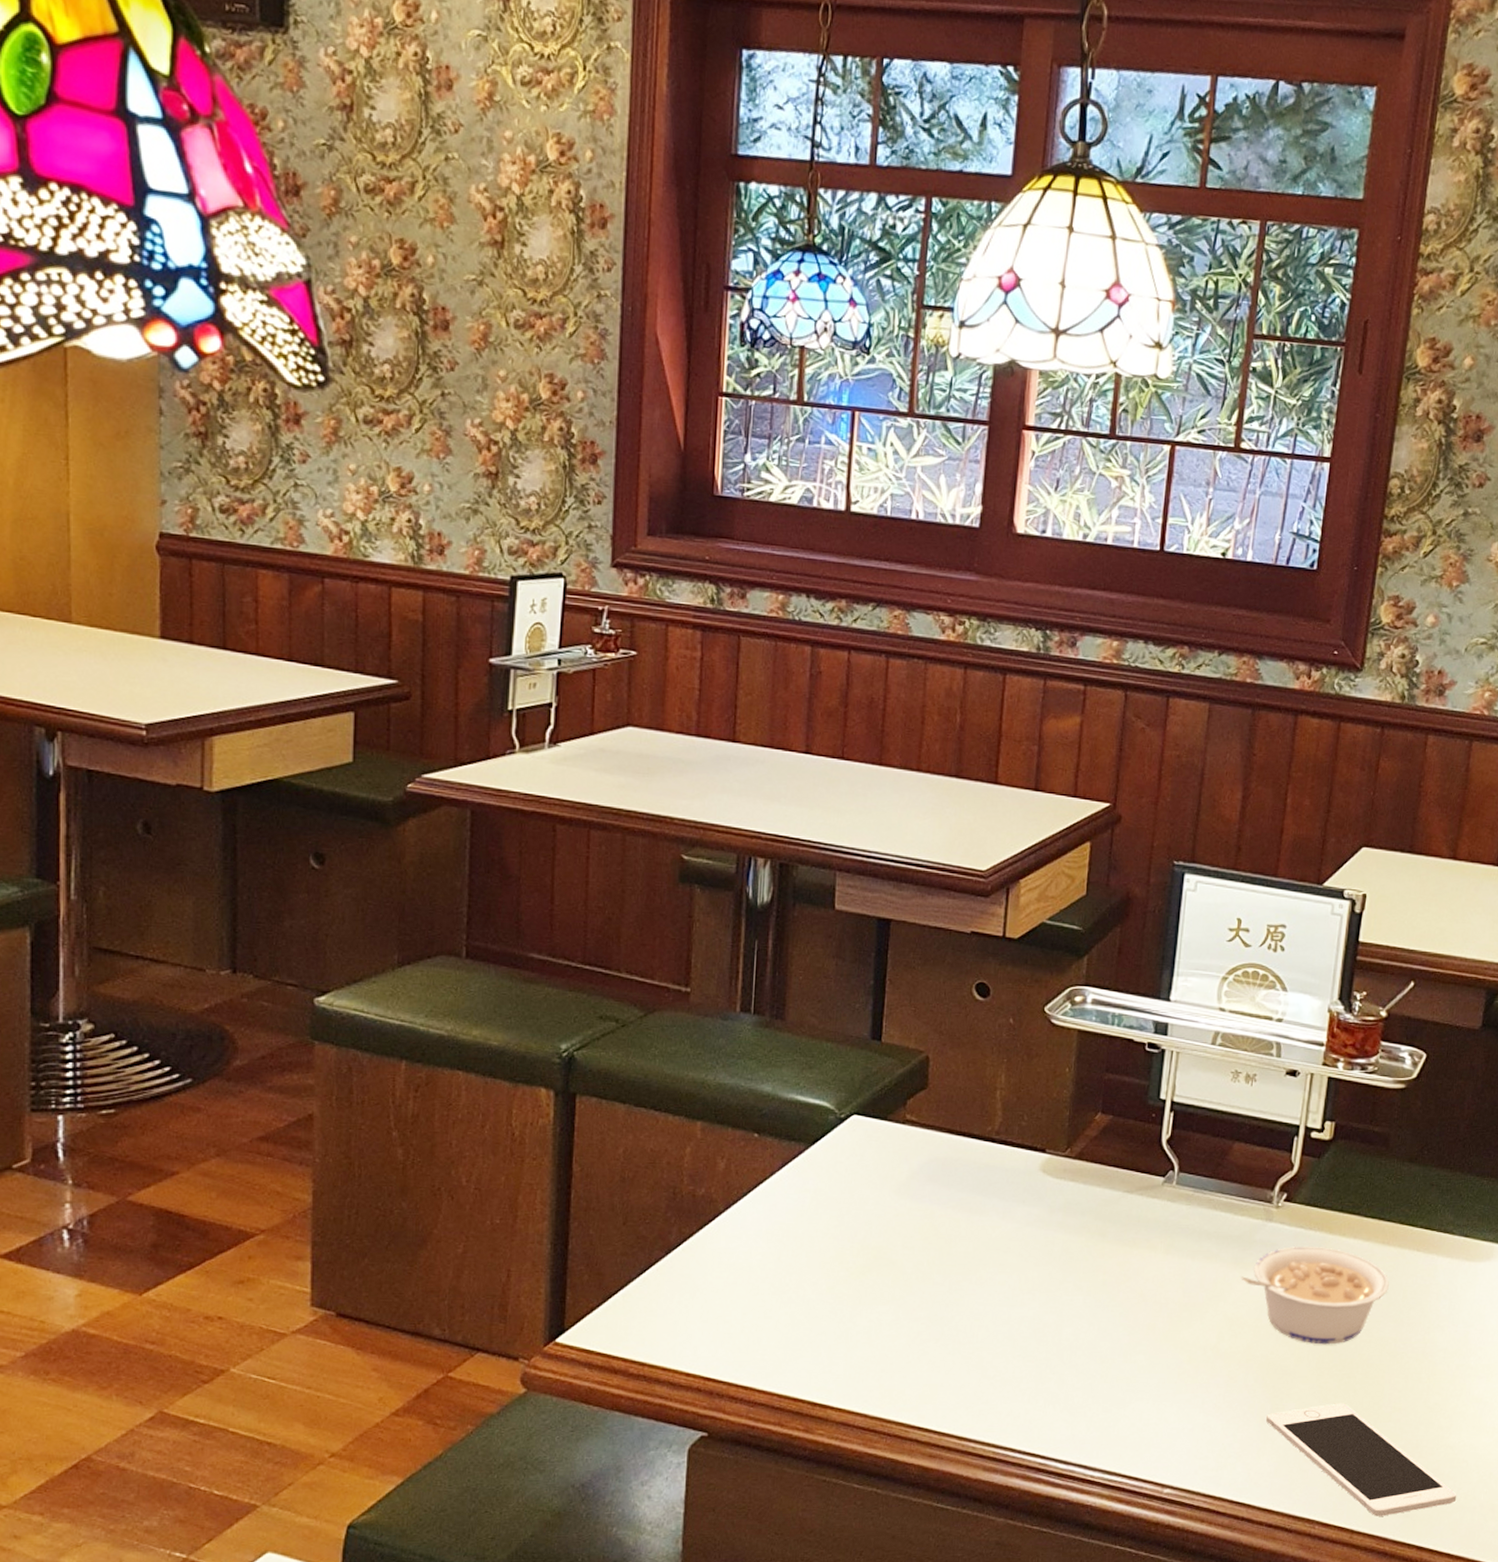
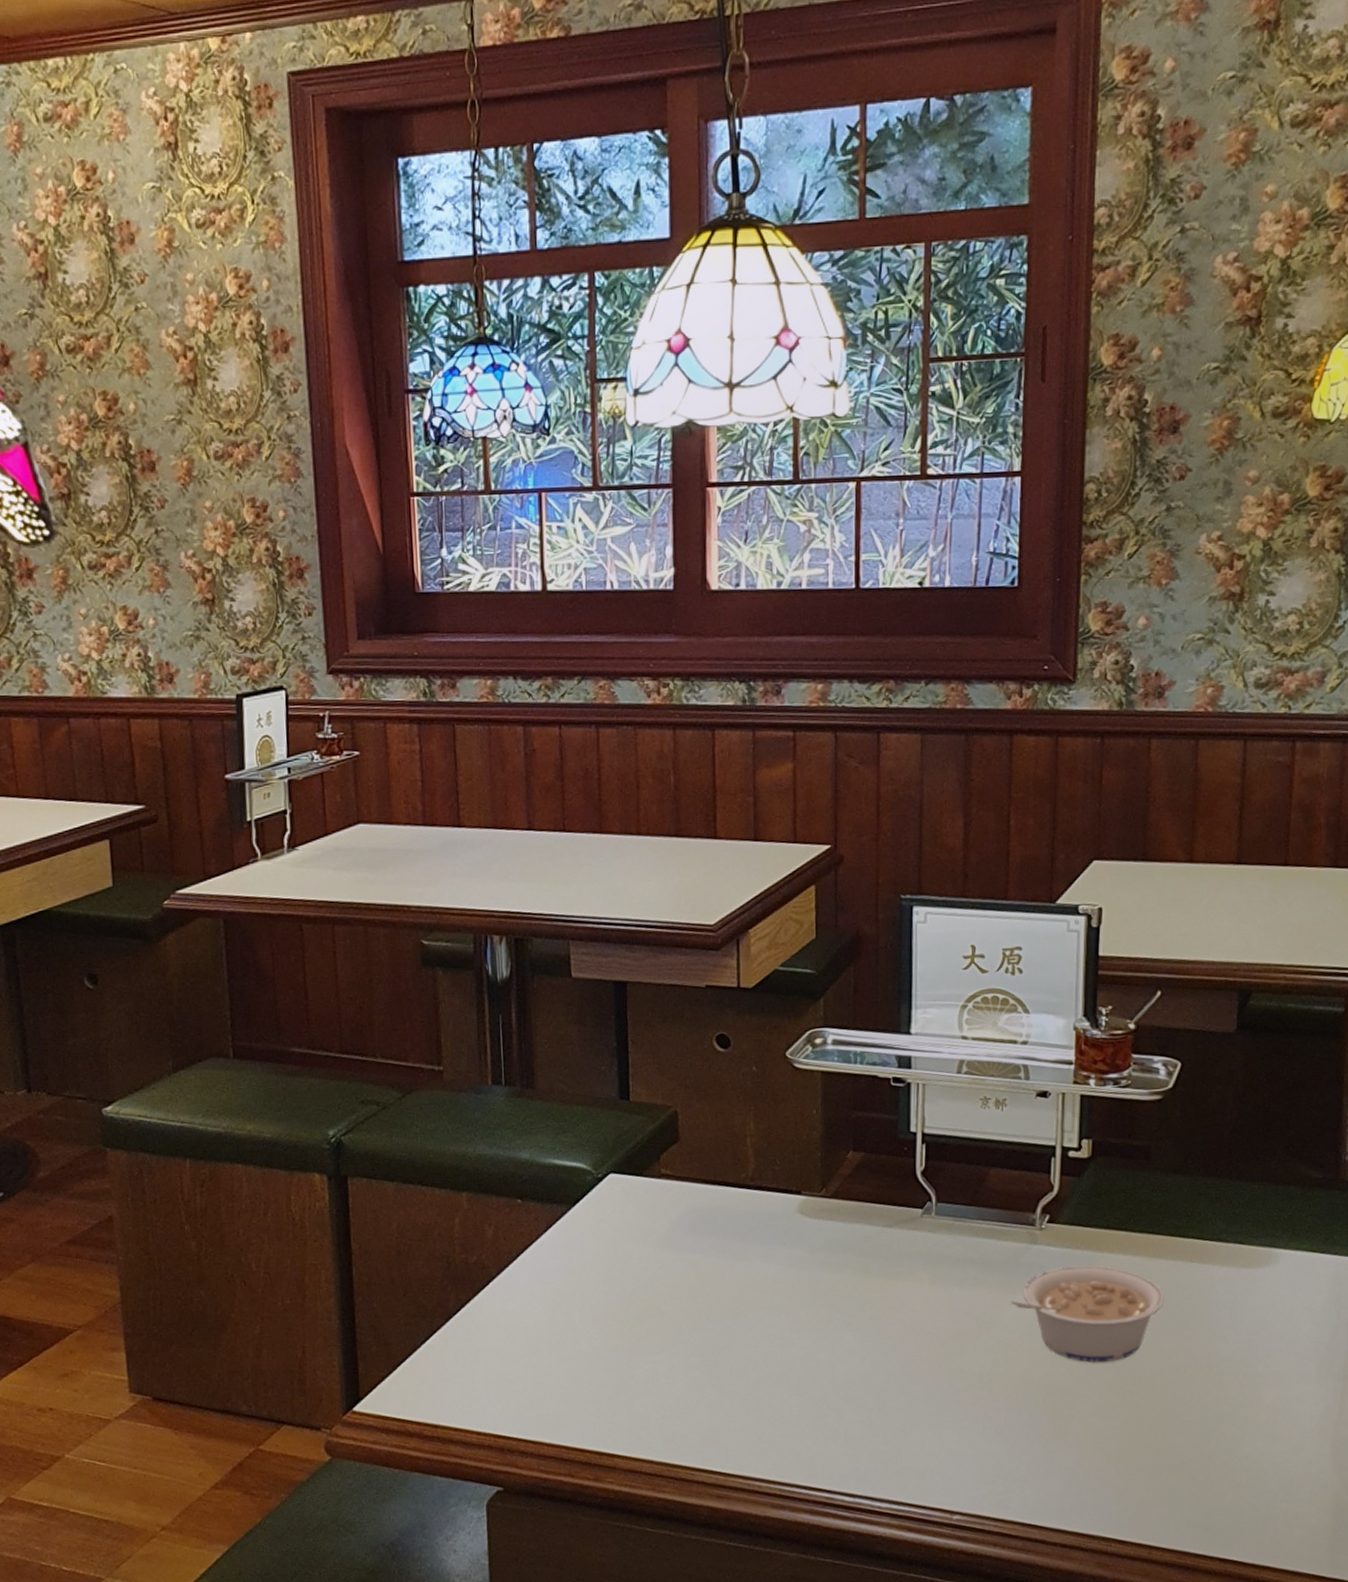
cell phone: present [1266,1403,1457,1516] -> none [1051,1419,1257,1531]

